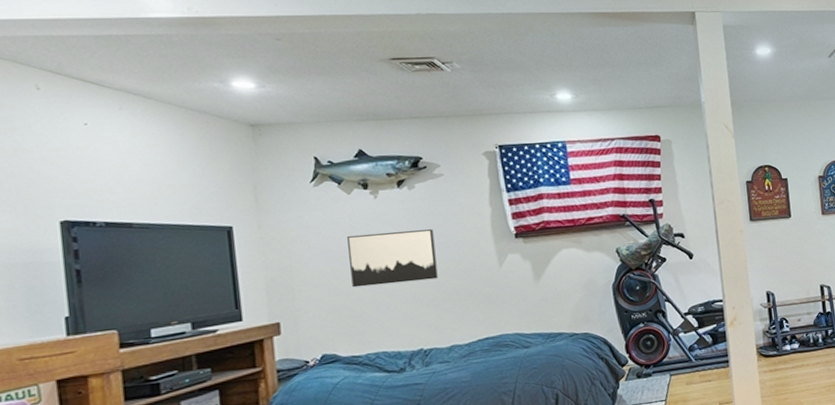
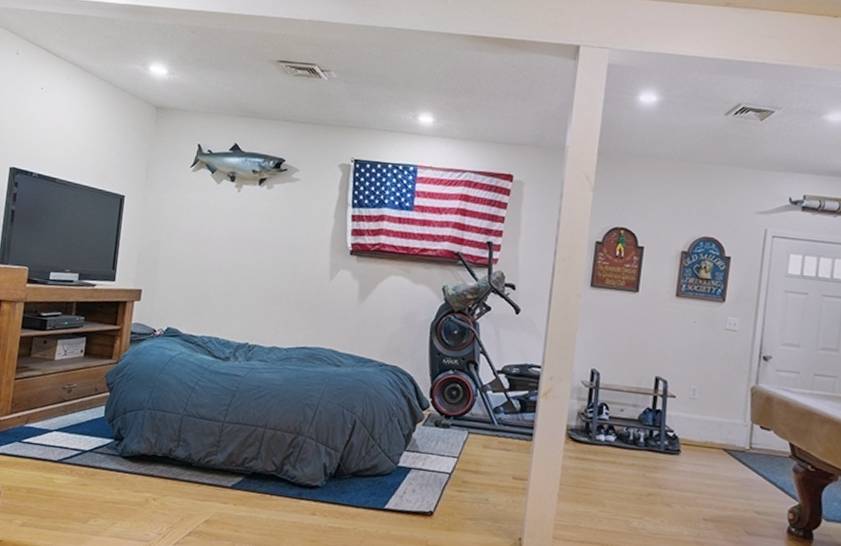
wall art: present [347,229,438,288] -> none [203,222,280,280]

